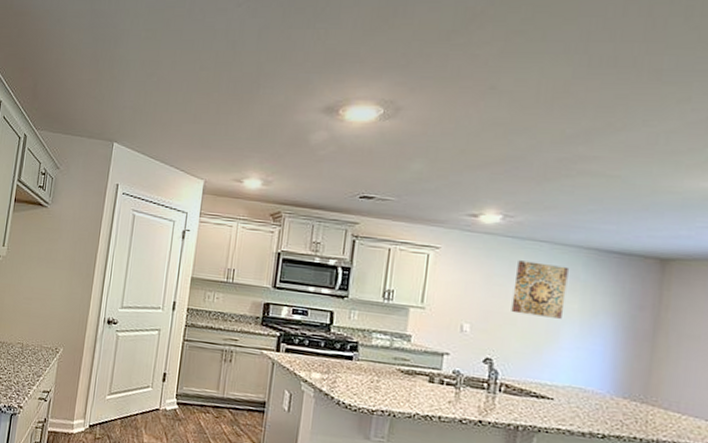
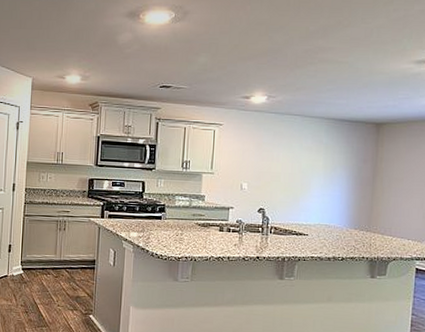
wall art: present [511,260,568,319] -> none [276,131,315,174]

